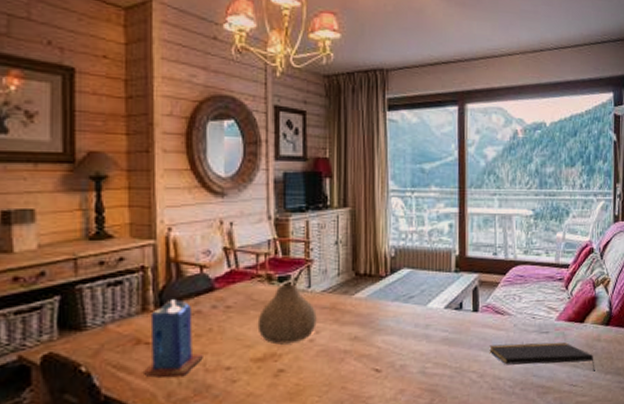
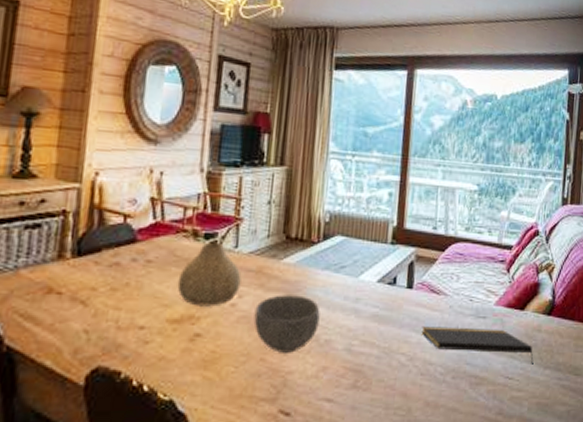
candle: present [142,299,203,378] -> none [50,248,117,333]
bowl: none [332,326,393,381] -> present [254,295,320,353]

